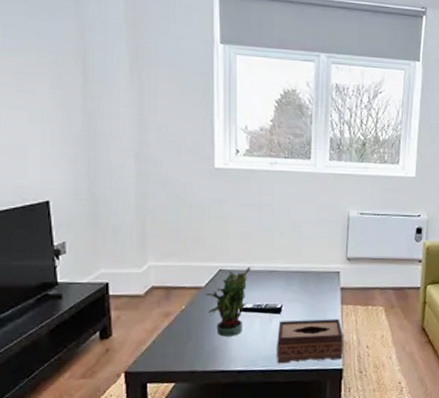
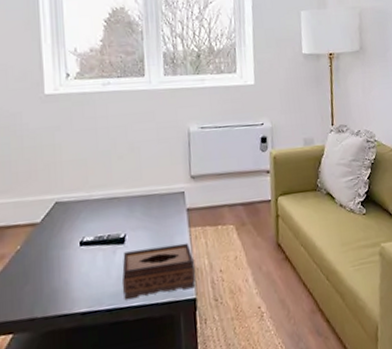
potted plant: present [206,266,251,337] -> none [42,195,90,276]

